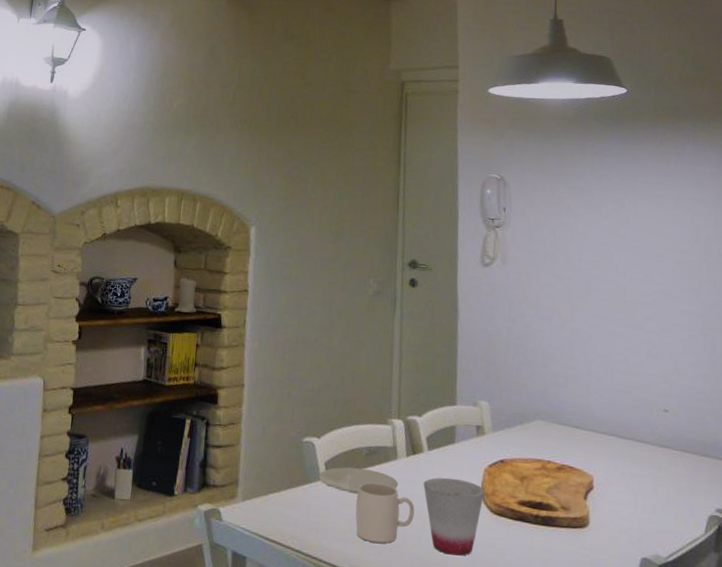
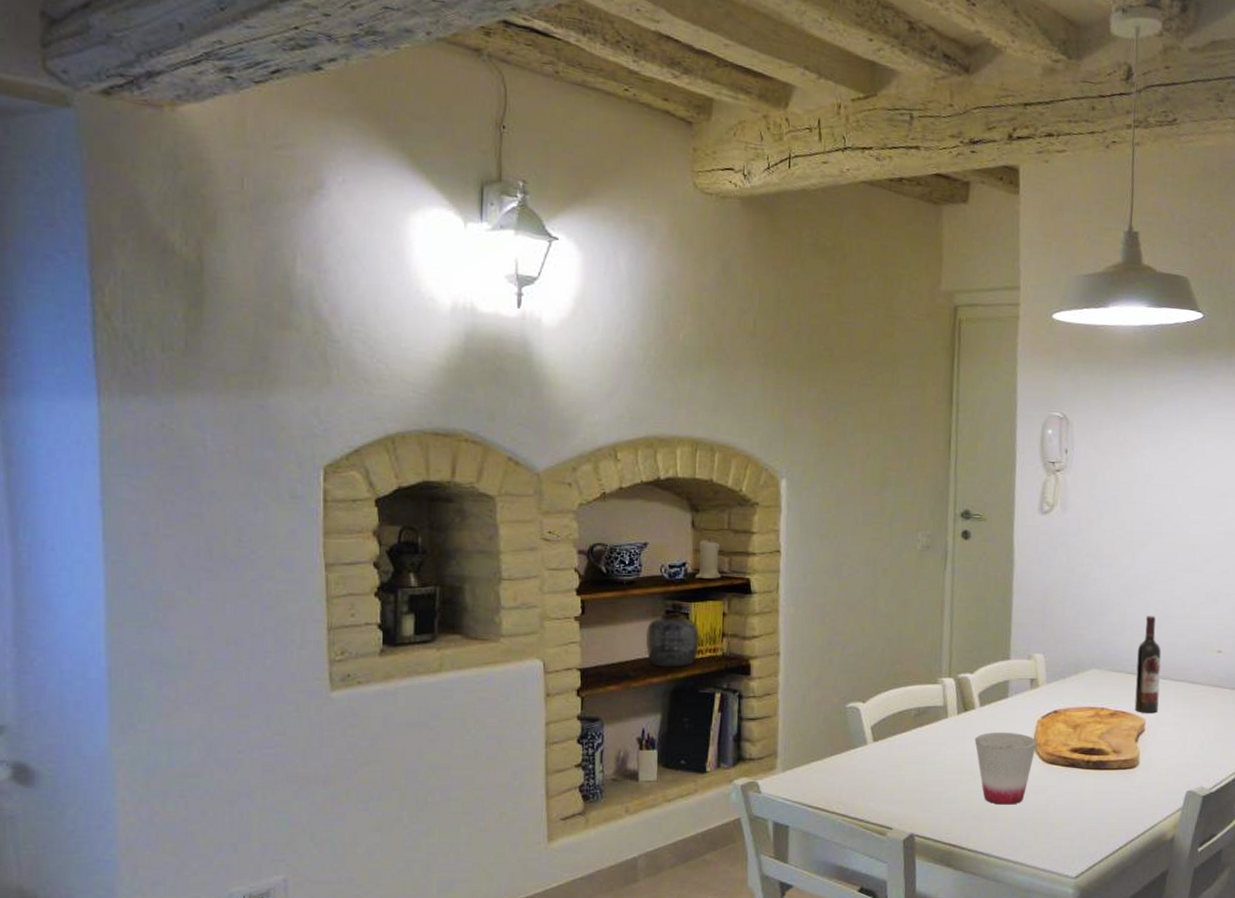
decorative jar: none [129,342,175,392] -> present [645,613,699,667]
plate: present [319,467,399,494] -> none [865,729,949,755]
mug: present [355,482,415,543] -> none [904,742,966,800]
wine bottle: none [581,369,607,470] -> present [1134,615,1162,713]

